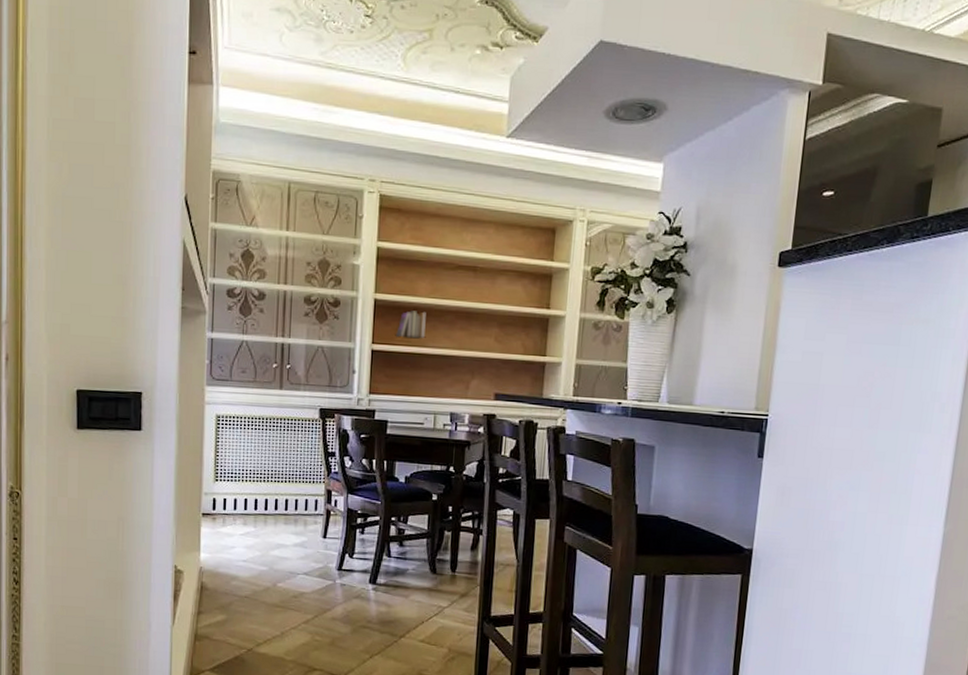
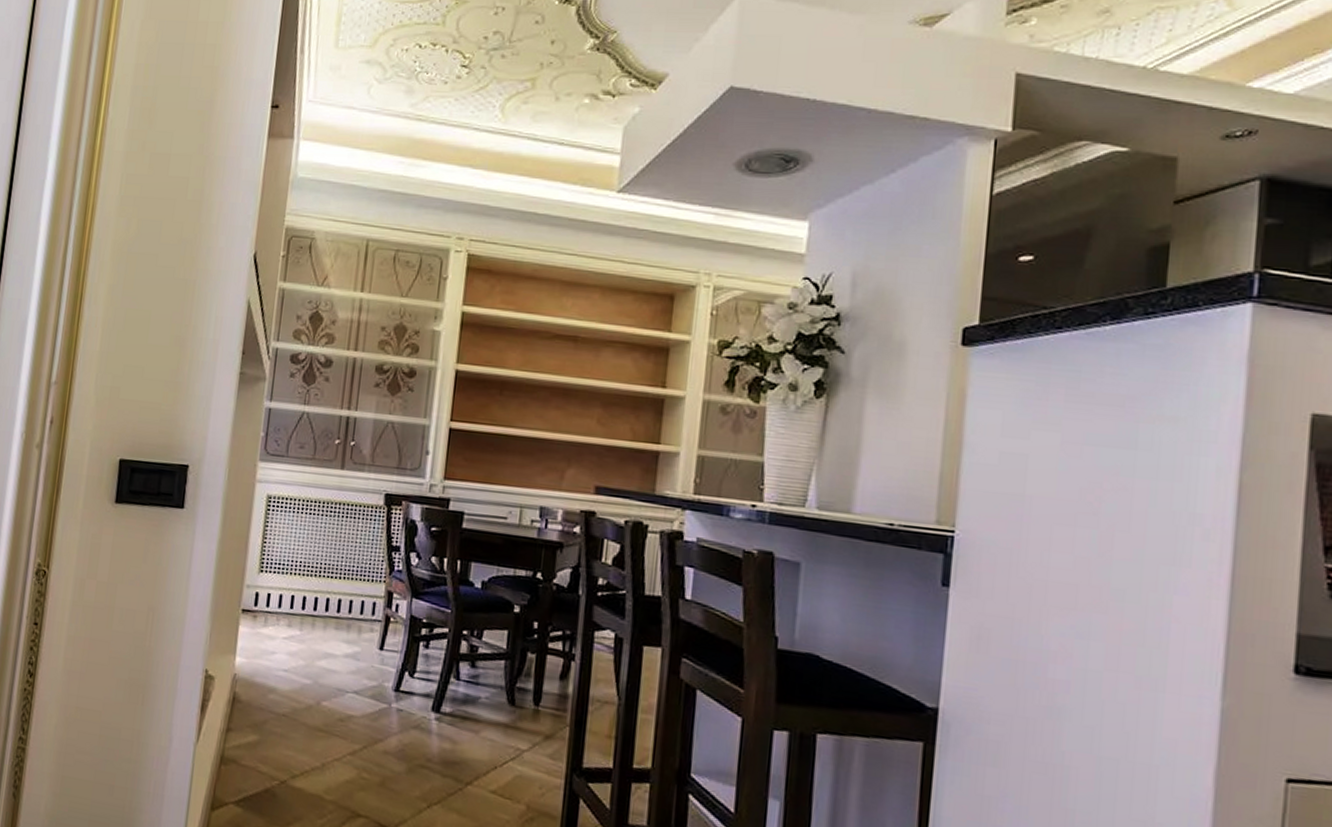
books: present [396,310,426,339] -> none [479,384,516,418]

